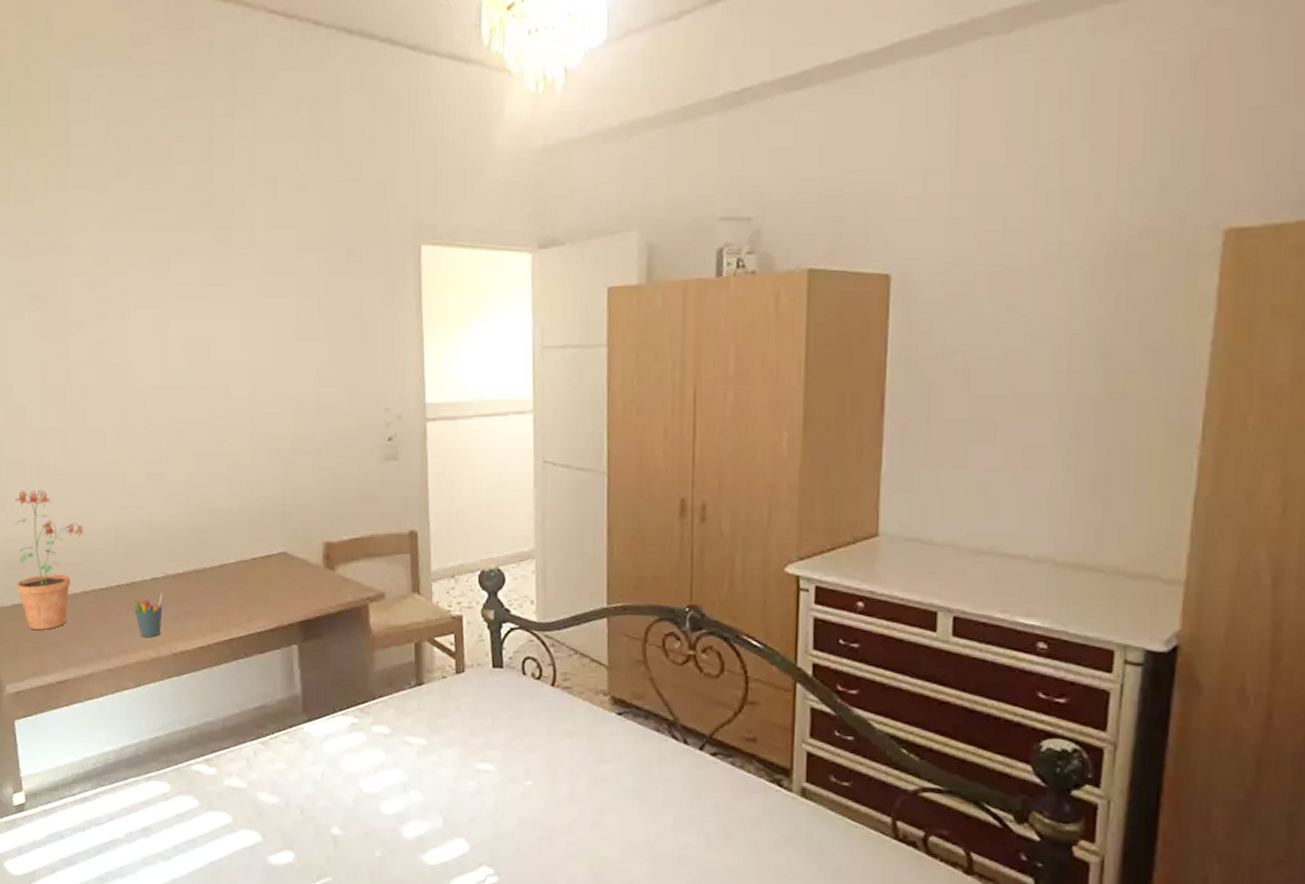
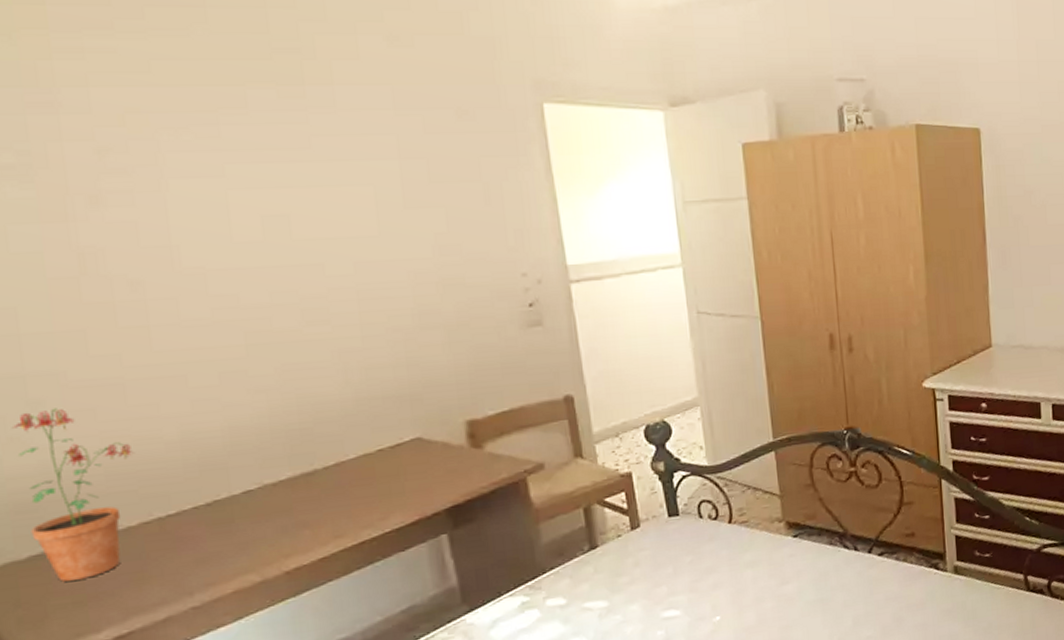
pen holder: present [134,592,163,638] -> none [220,506,265,562]

